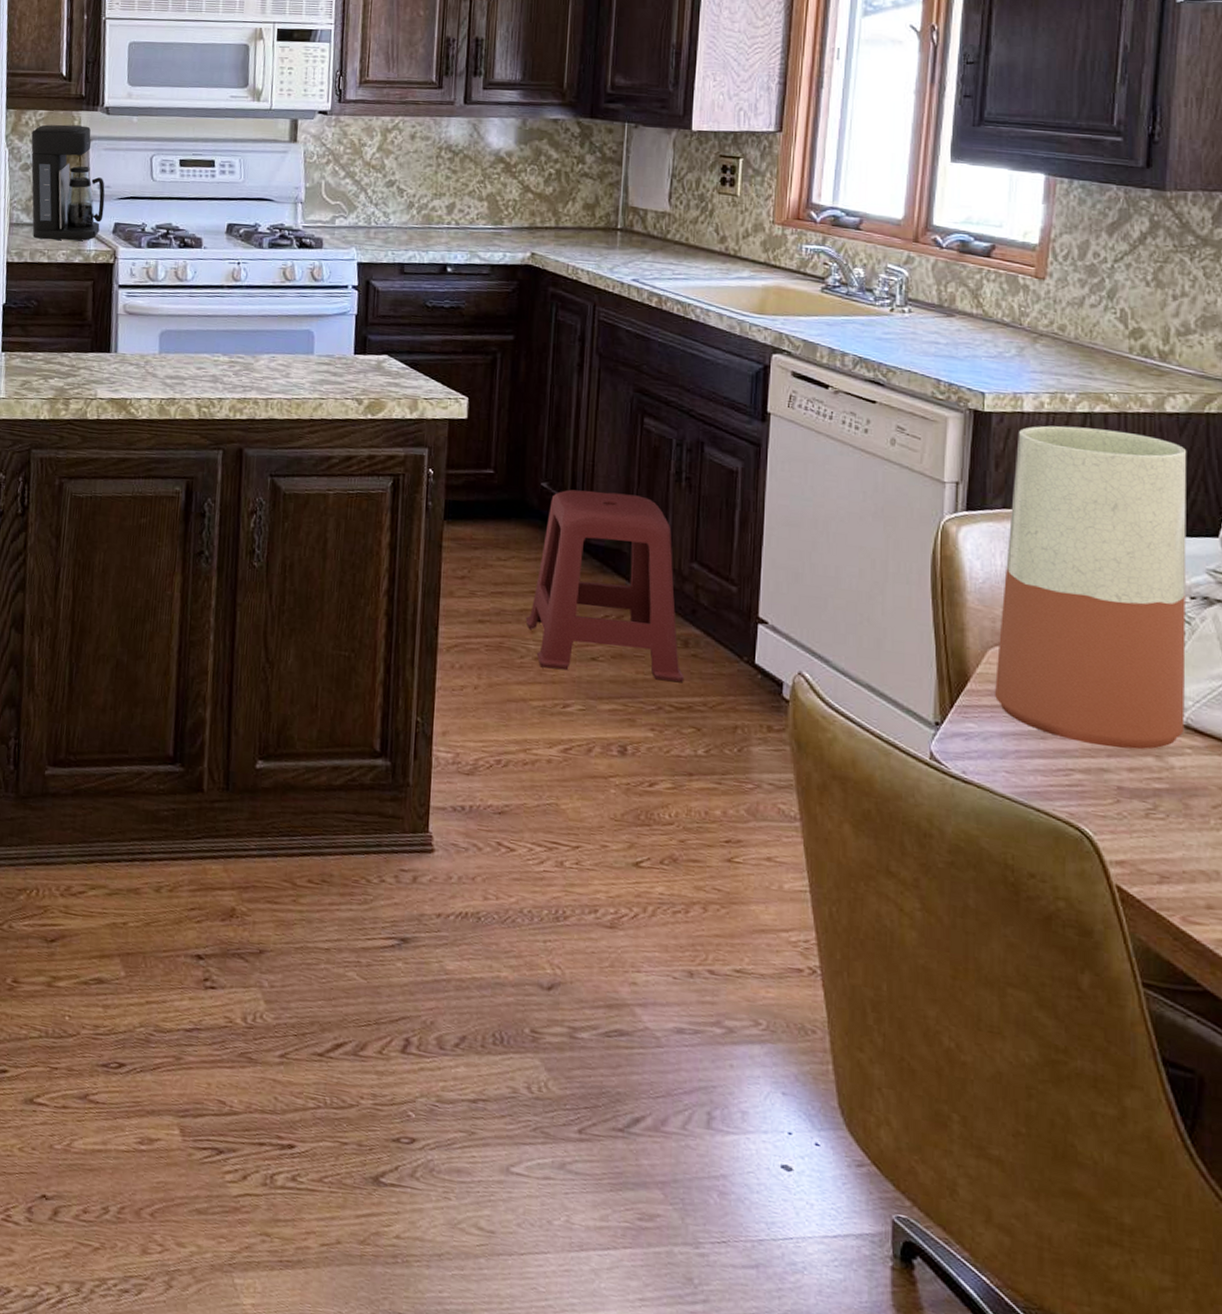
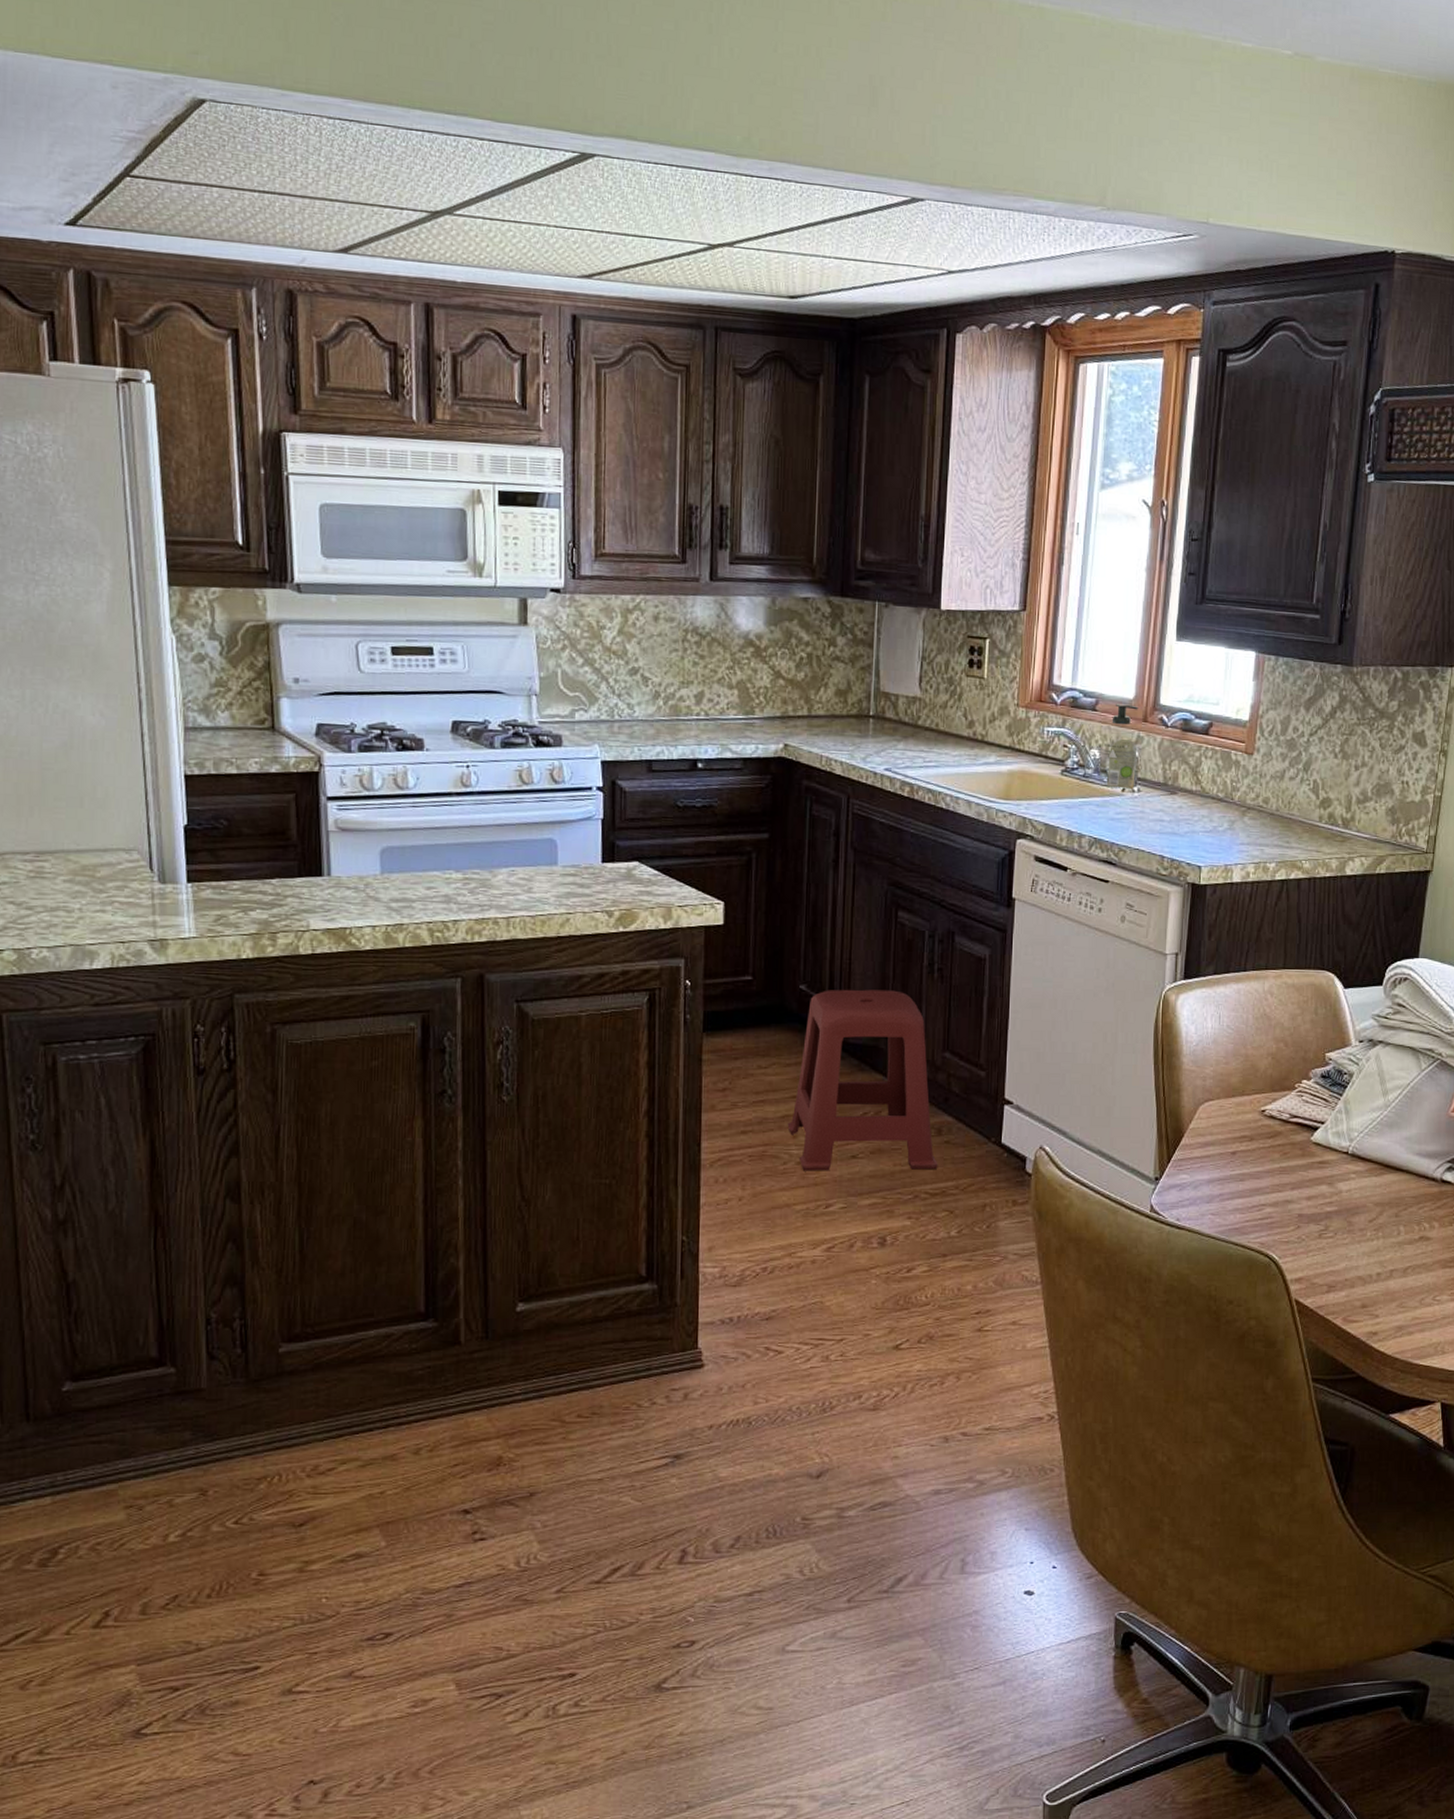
coffee maker: present [31,124,105,241] -> none [204,605,303,747]
soap dispenser: none [863,223,908,311] -> present [1098,704,1139,790]
vase: present [995,425,1187,750] -> none [1204,893,1361,1181]

